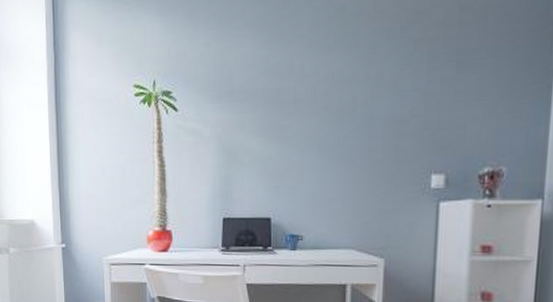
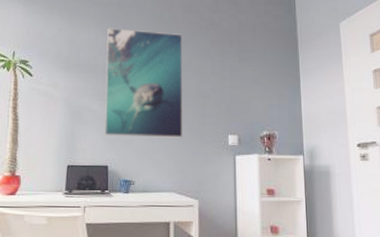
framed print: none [265,33,374,182] -> present [103,28,184,138]

